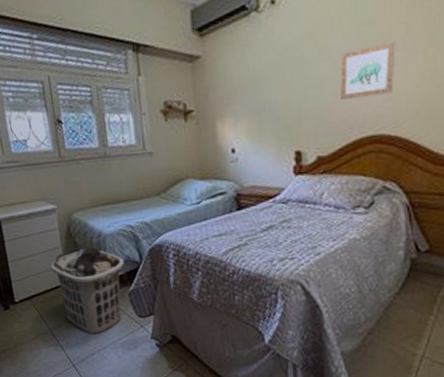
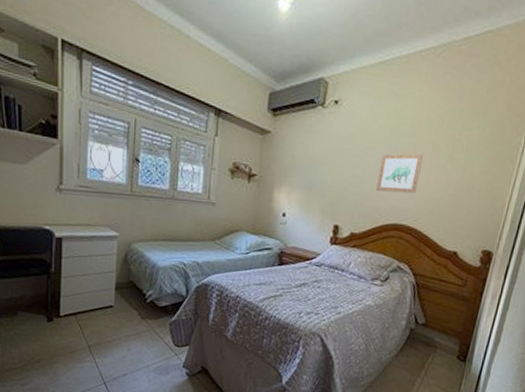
clothes hamper: present [50,246,125,334] -> none [101,274,171,357]

